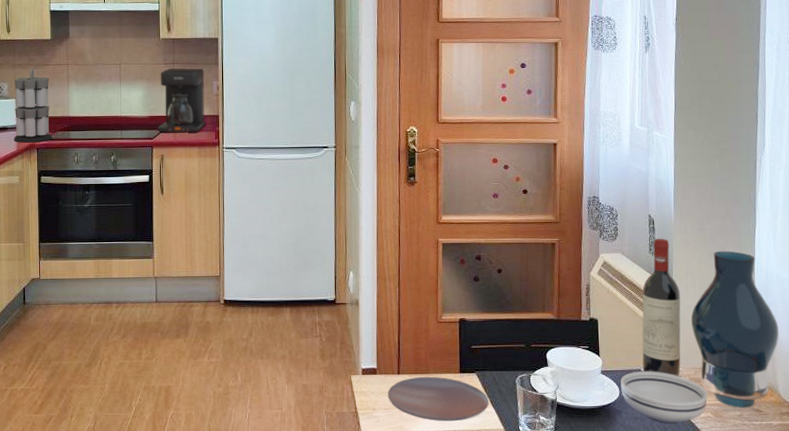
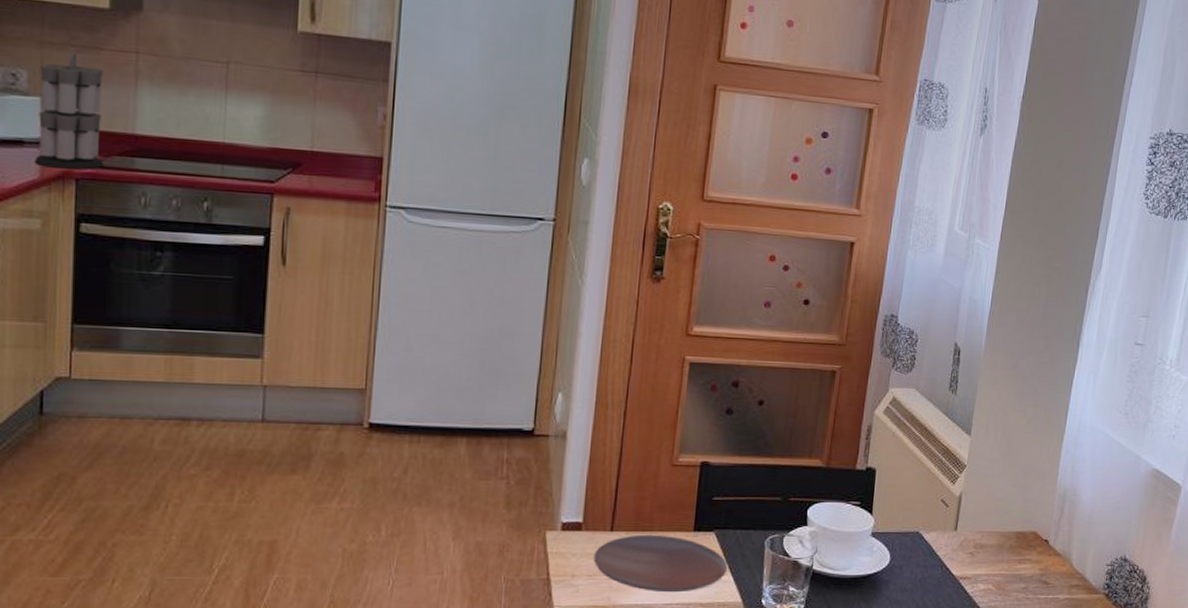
coffee maker: present [158,68,206,133] -> none [284,79,366,180]
bowl: present [620,371,708,423] -> none [892,534,992,597]
wine bottle: present [642,238,681,377] -> none [921,372,979,542]
vase: present [691,251,779,407] -> none [985,392,1083,579]

